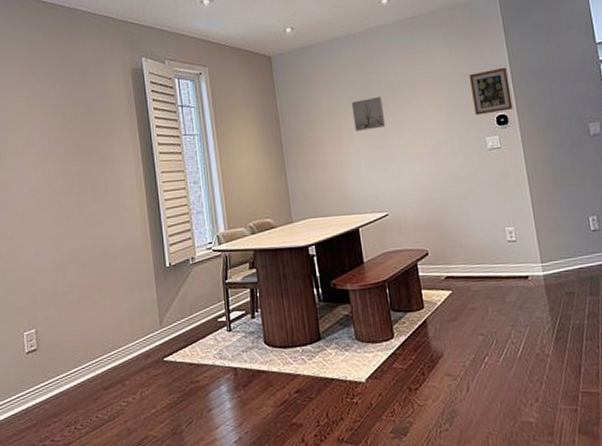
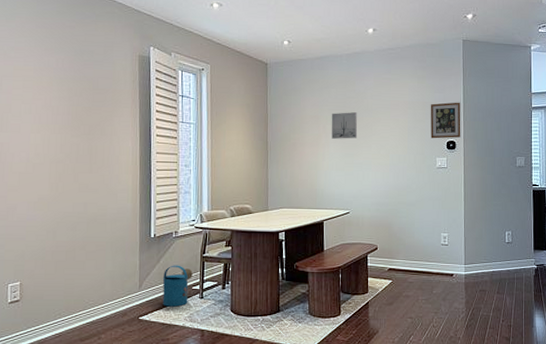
watering can: none [184,295,217,344] -> present [162,265,193,307]

